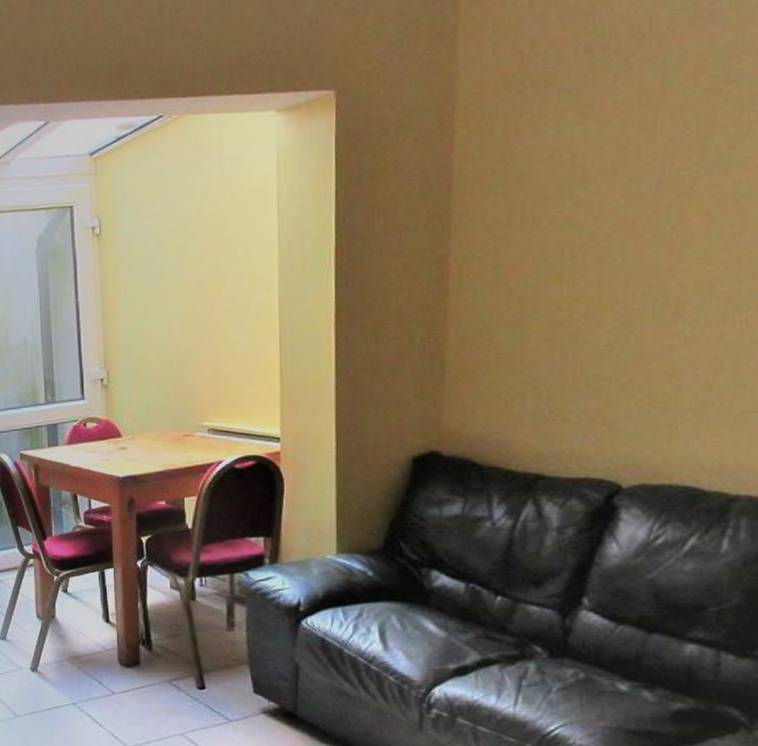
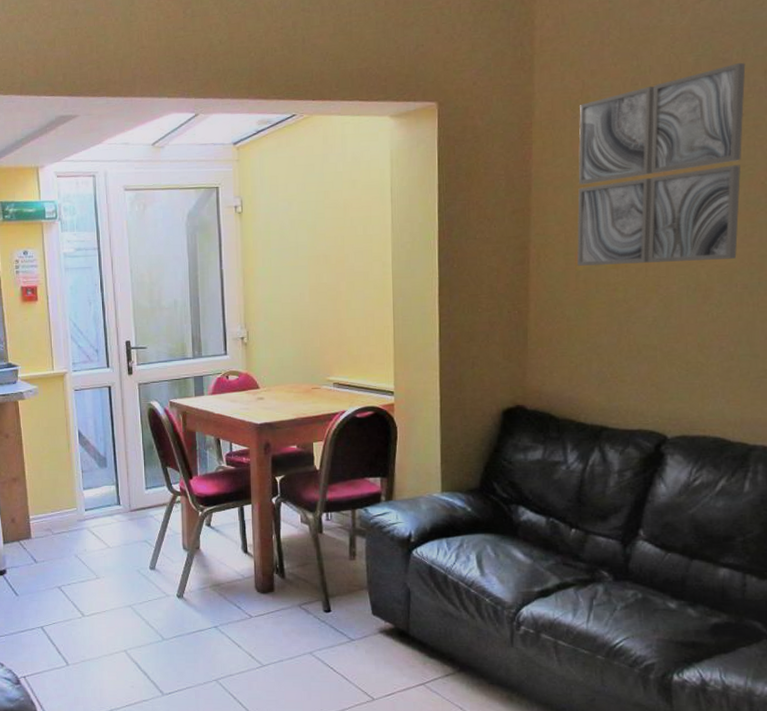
wall art: none [510,14,740,281] -> present [577,62,746,266]

